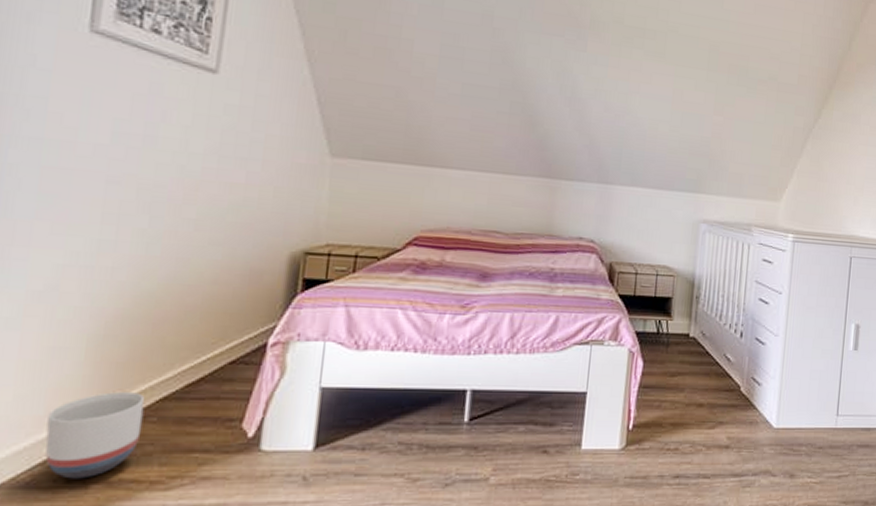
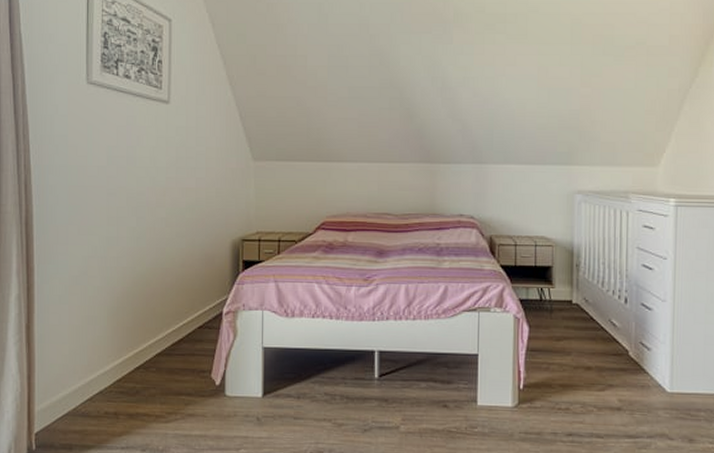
planter: present [45,392,145,479] -> none [90,349,147,411]

